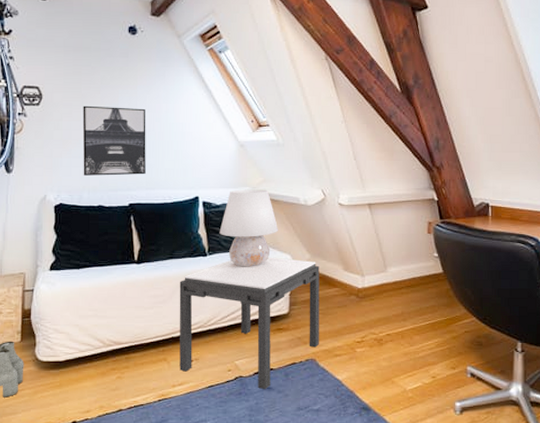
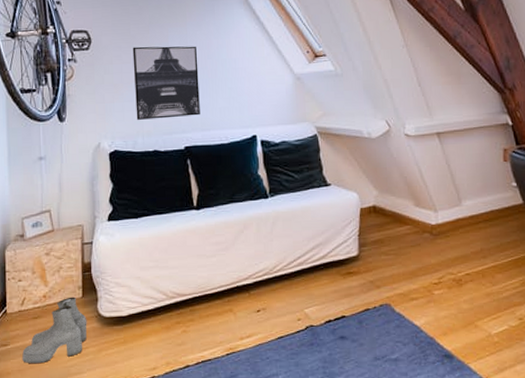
side table: present [179,257,320,390] -> none [241,195,393,340]
table lamp: present [219,189,279,267] -> none [280,123,343,208]

